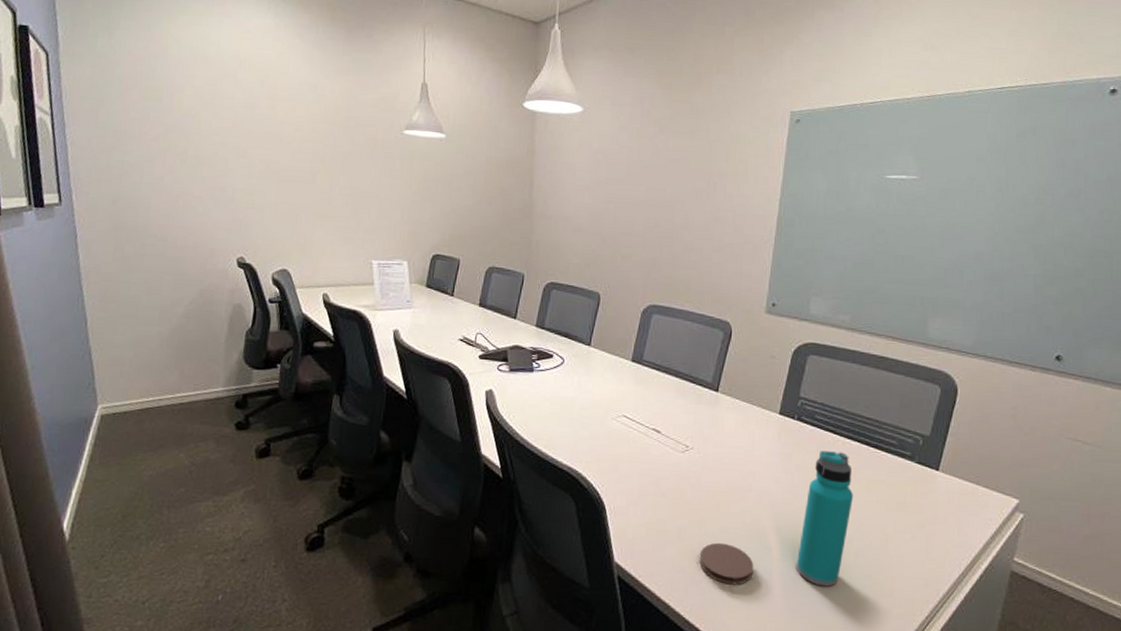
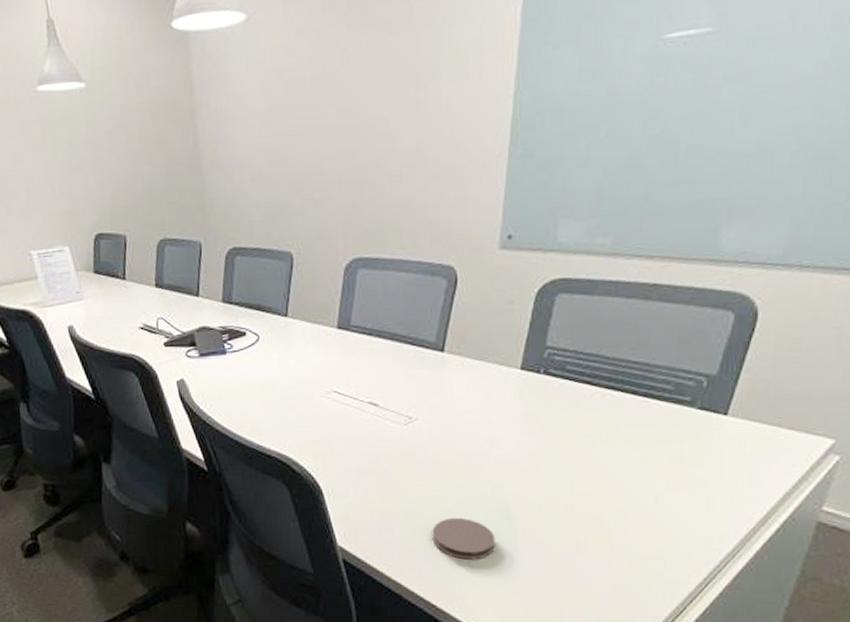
water bottle: present [796,451,853,587] -> none [545,405,615,554]

